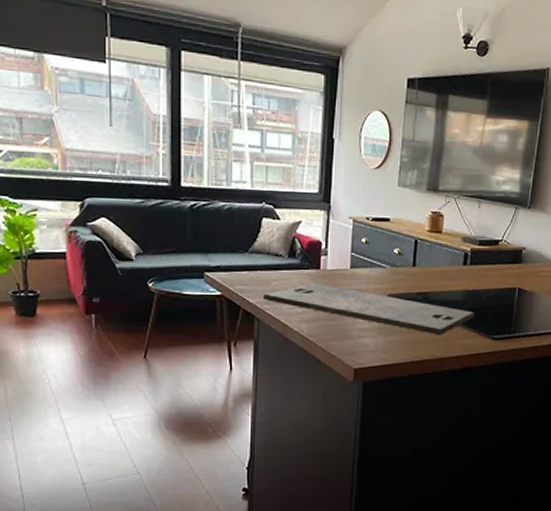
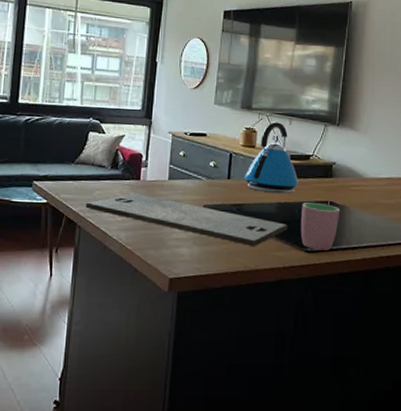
kettle: none [429,204,487,281] -> present [244,121,299,194]
cup: none [487,290,528,337] -> present [300,203,339,251]

